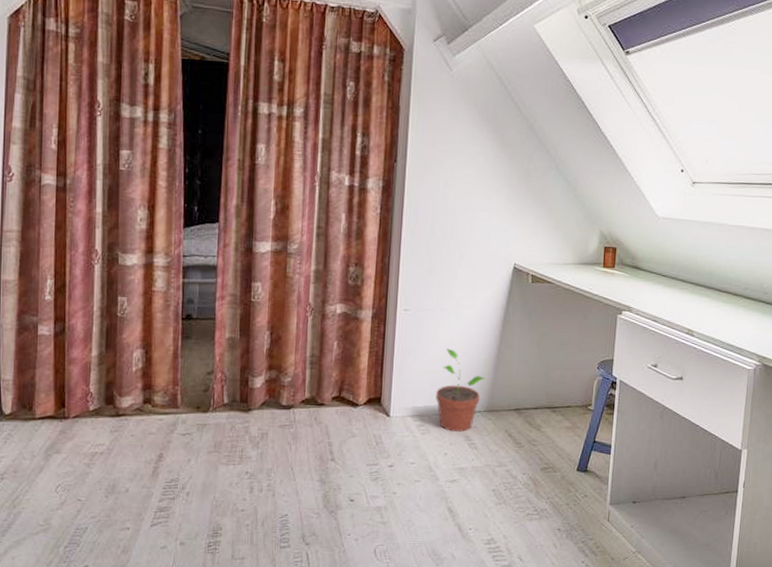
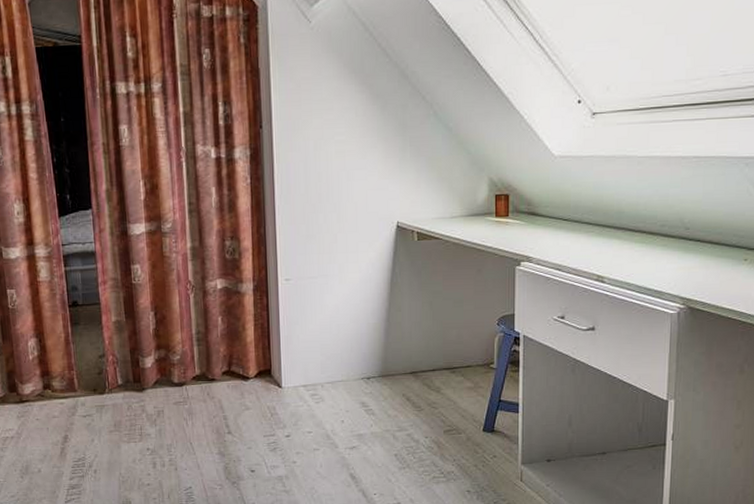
potted plant: present [436,348,485,432] -> none [327,315,376,399]

